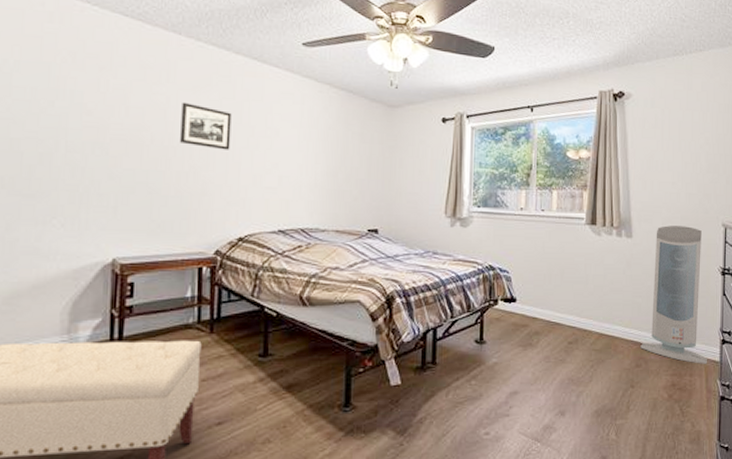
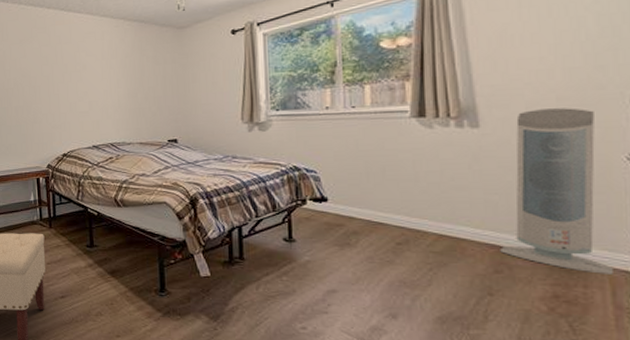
picture frame: present [180,102,232,150] -> none [14,53,51,86]

